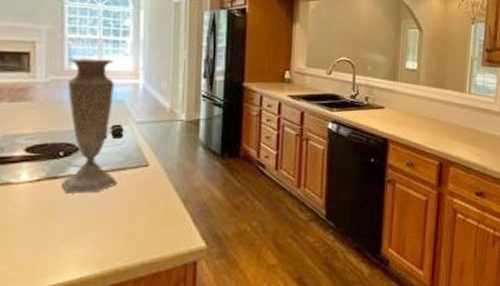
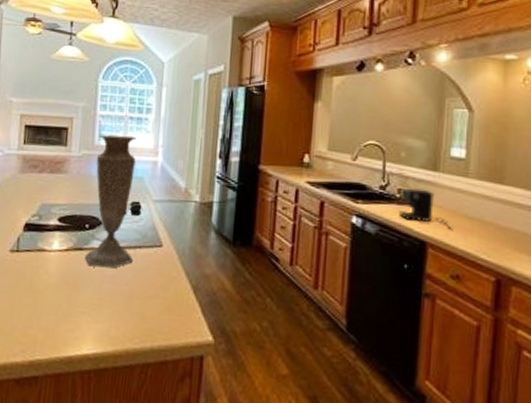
coffee maker: none [363,96,407,127] -> present [395,187,452,230]

